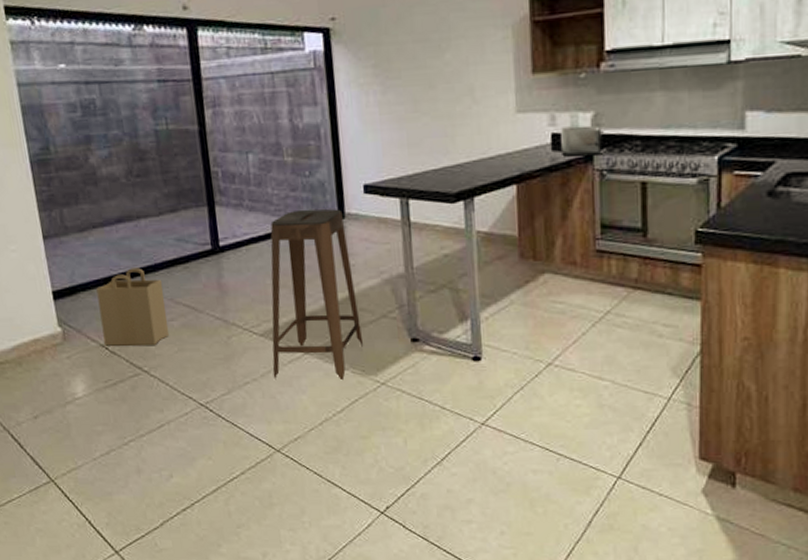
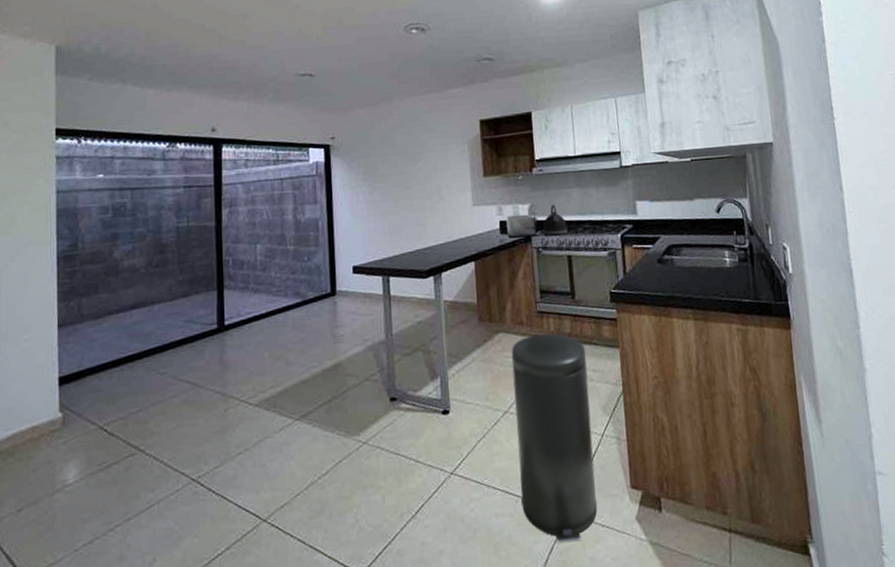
shopping bag: present [96,268,170,347] -> none [103,349,170,428]
bar stool: present [270,209,364,381] -> none [264,287,349,447]
pedal bin: none [559,277,657,509] -> present [511,333,597,544]
kettle: none [609,113,644,156] -> present [543,204,568,236]

